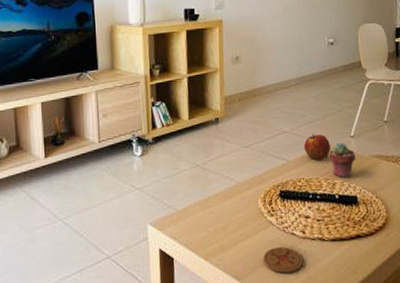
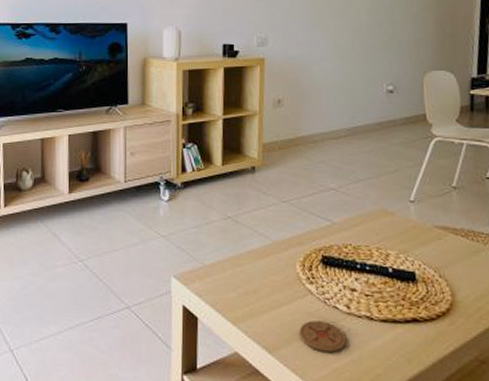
apple: present [303,133,331,160] -> none [352,193,385,225]
potted succulent: present [329,143,356,179] -> none [383,208,416,250]

